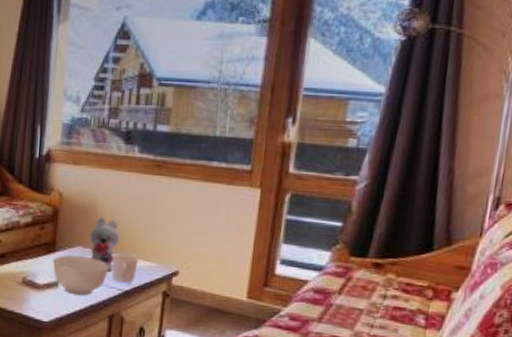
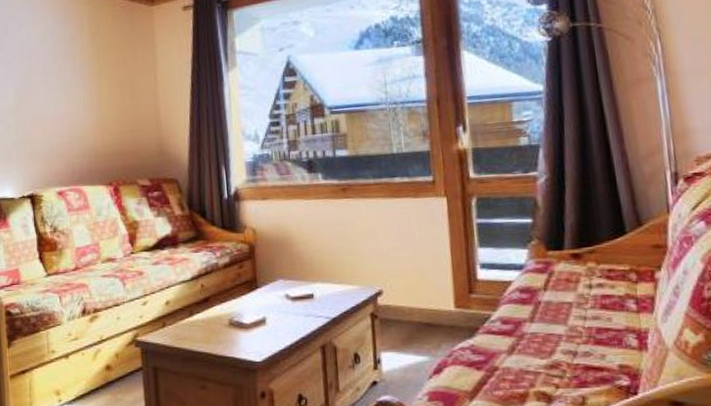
bowl: present [52,255,109,295] -> none [256,288,313,329]
plush toy: present [89,217,120,272] -> none [288,247,319,301]
mug: present [112,254,138,284] -> none [314,281,341,311]

